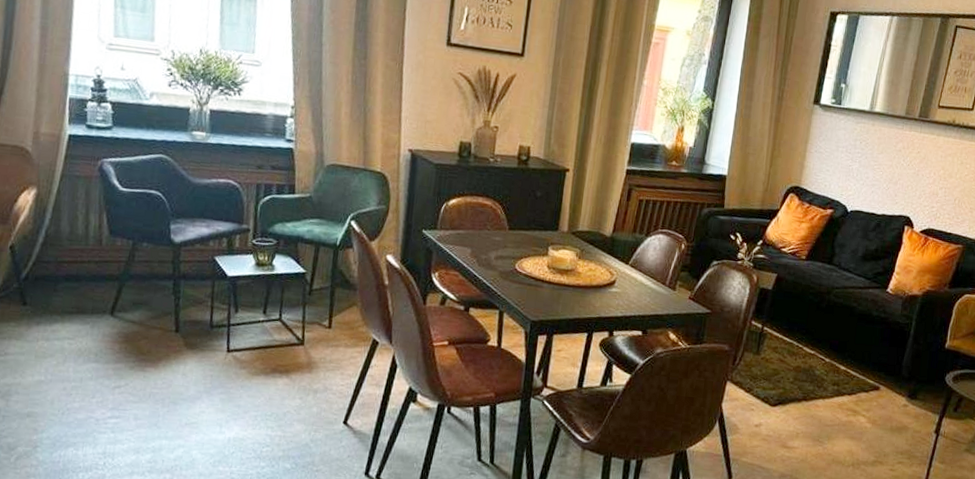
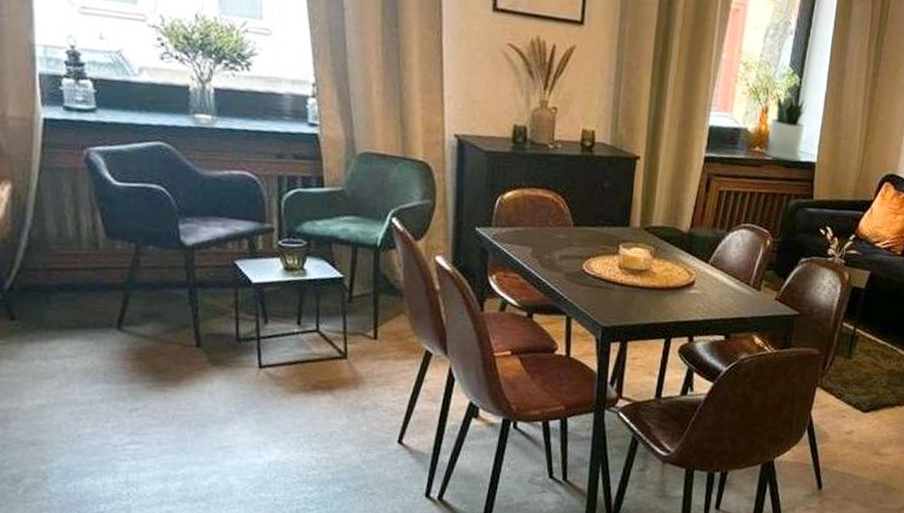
planter: none [678,116,719,175] -> present [762,94,808,162]

